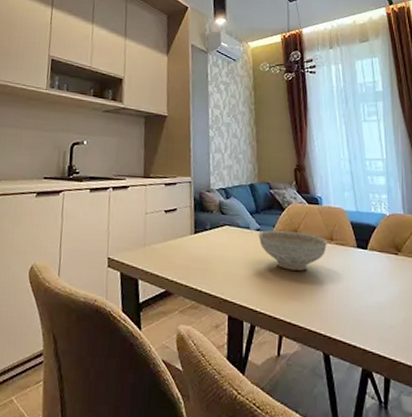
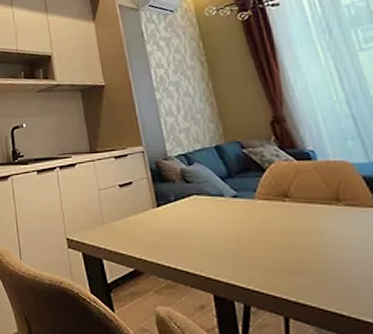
decorative bowl: present [258,230,327,271] -> none [236,195,333,240]

